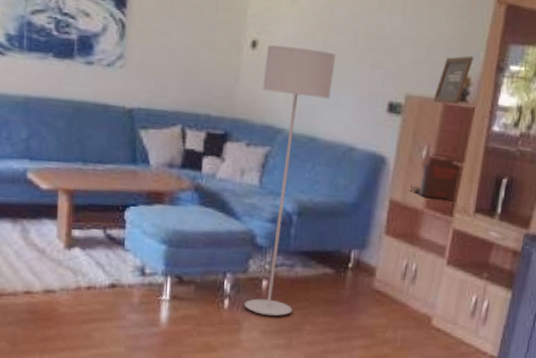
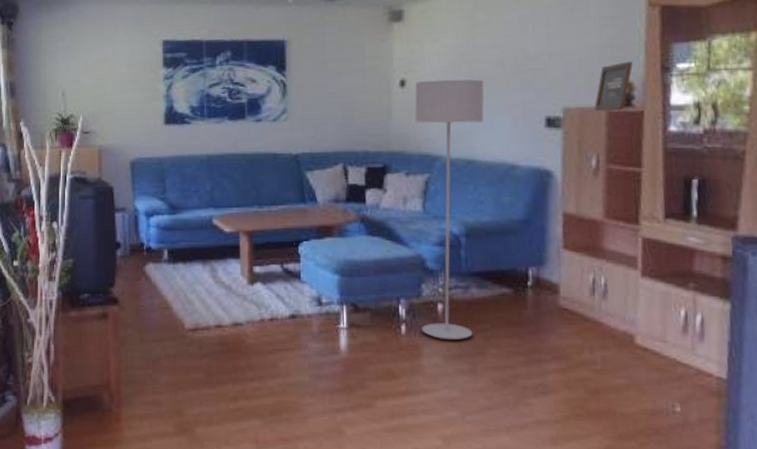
books: present [409,154,462,202] -> none [583,162,640,209]

